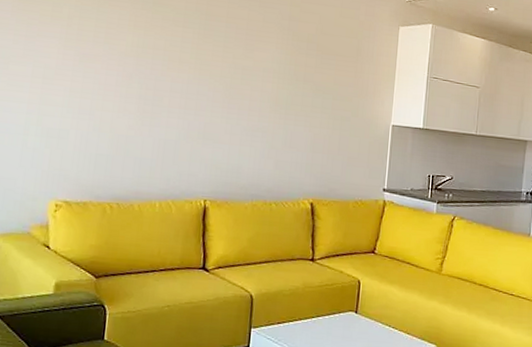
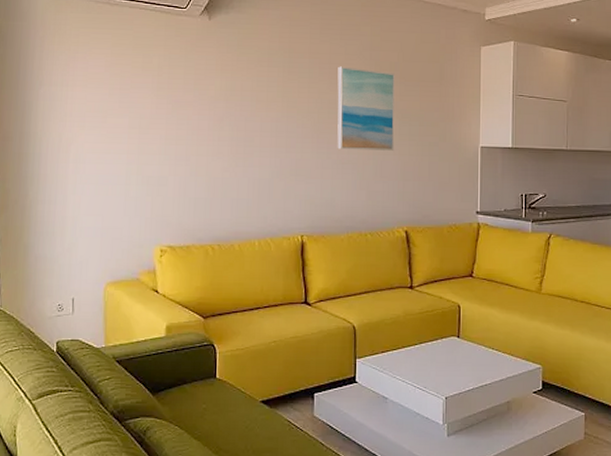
wall art: none [248,33,312,122] -> present [337,66,395,151]

